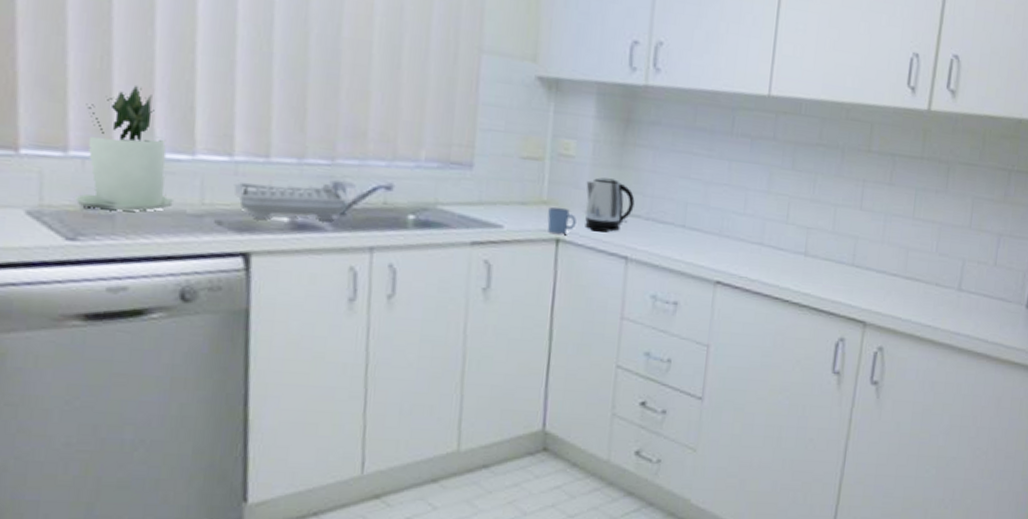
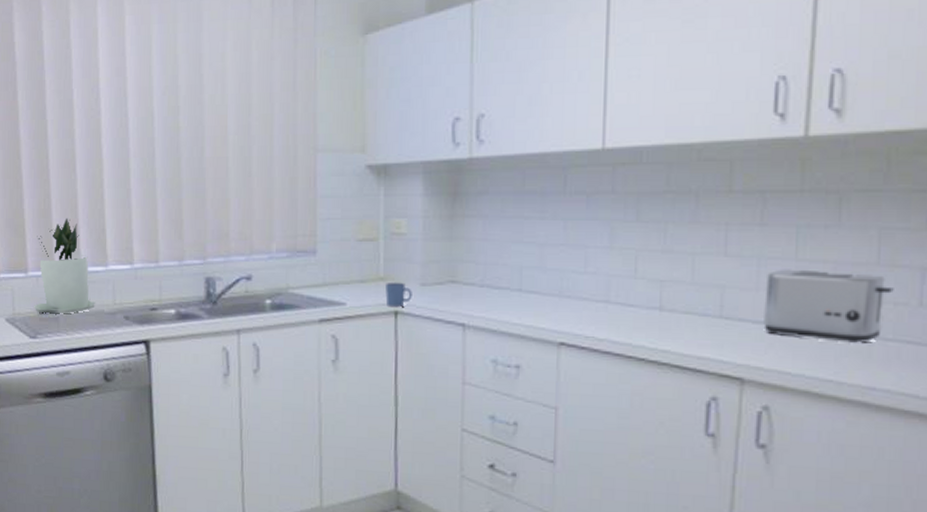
dish rack: present [234,180,350,221] -> none [135,279,219,312]
kettle: present [585,177,635,232] -> none [419,251,468,302]
toaster: none [884,225,979,294] -> present [762,269,894,343]

